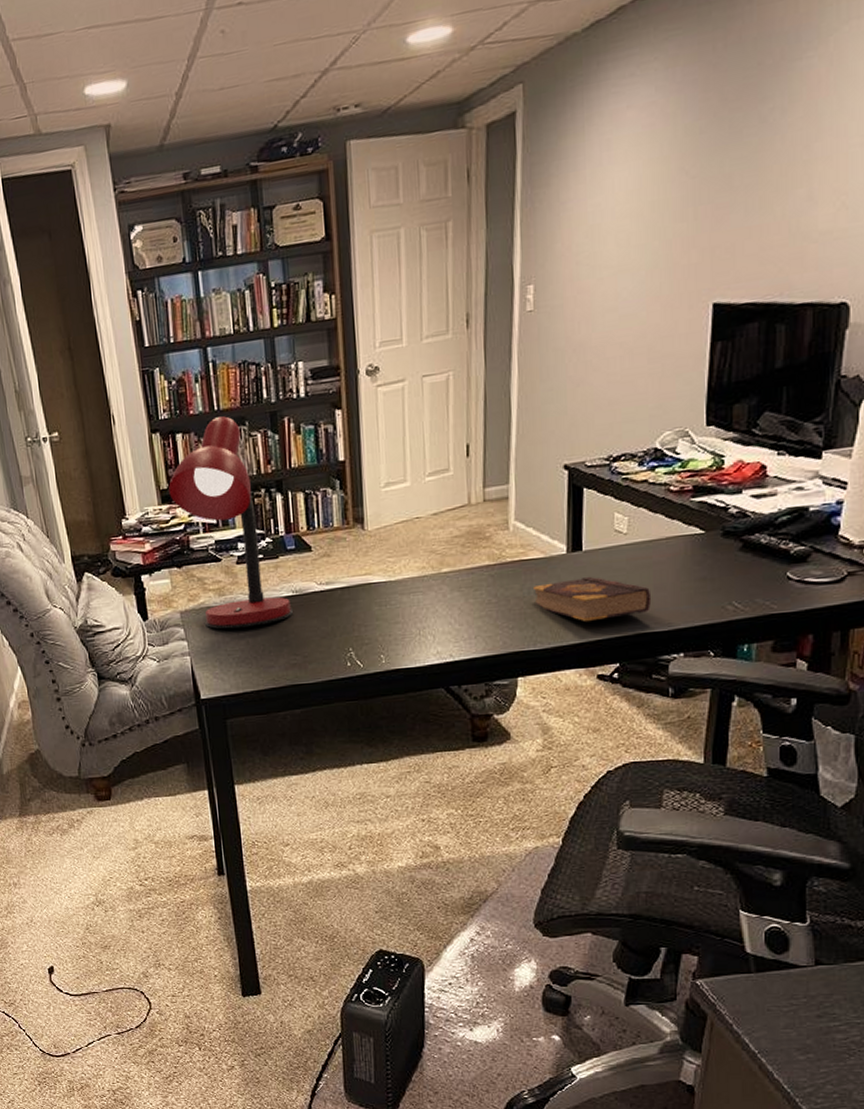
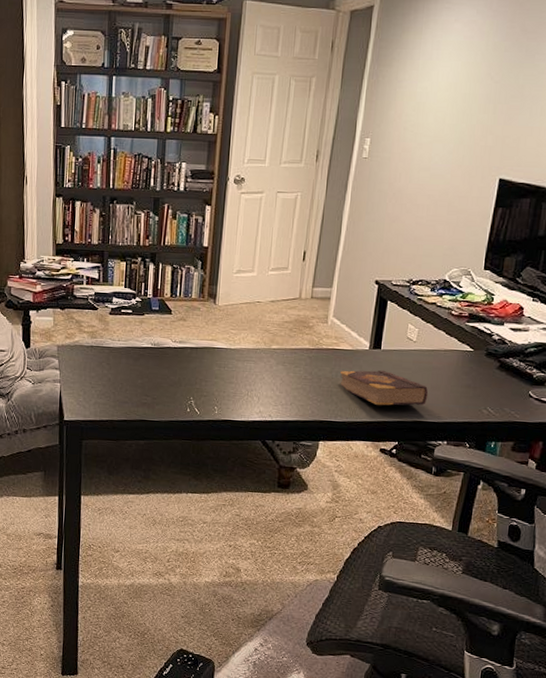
desk lamp: present [168,416,293,629] -> none [63,194,149,367]

